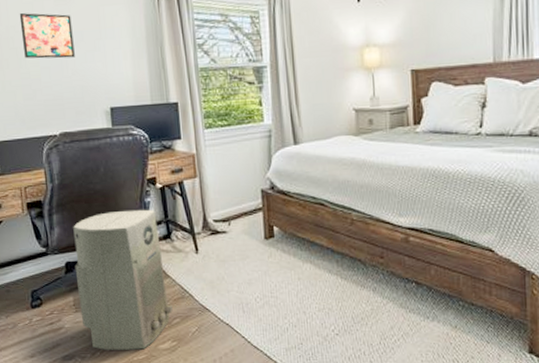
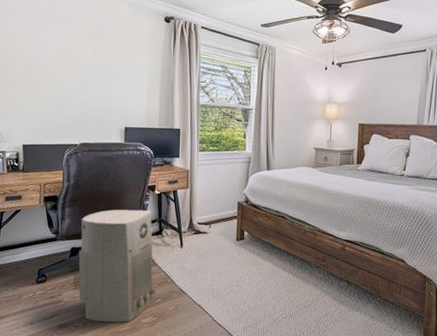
wall art: present [19,12,75,59] -> none [58,44,102,85]

